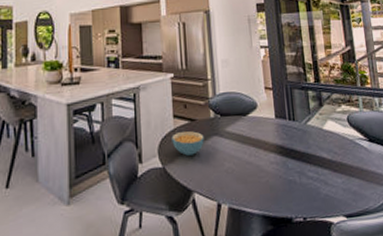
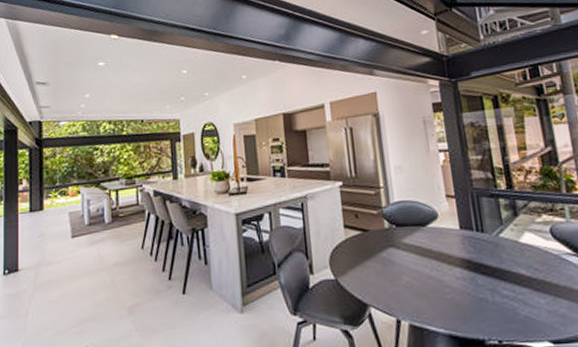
cereal bowl: present [171,131,204,156] -> none [343,242,379,268]

